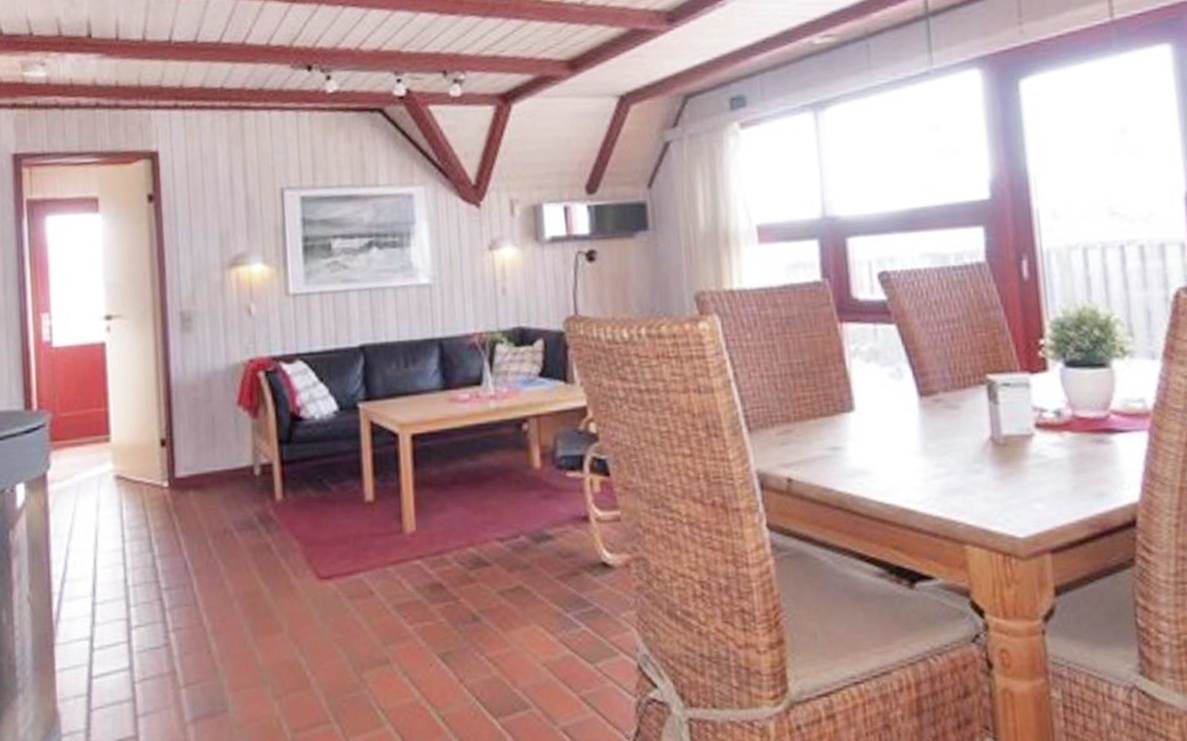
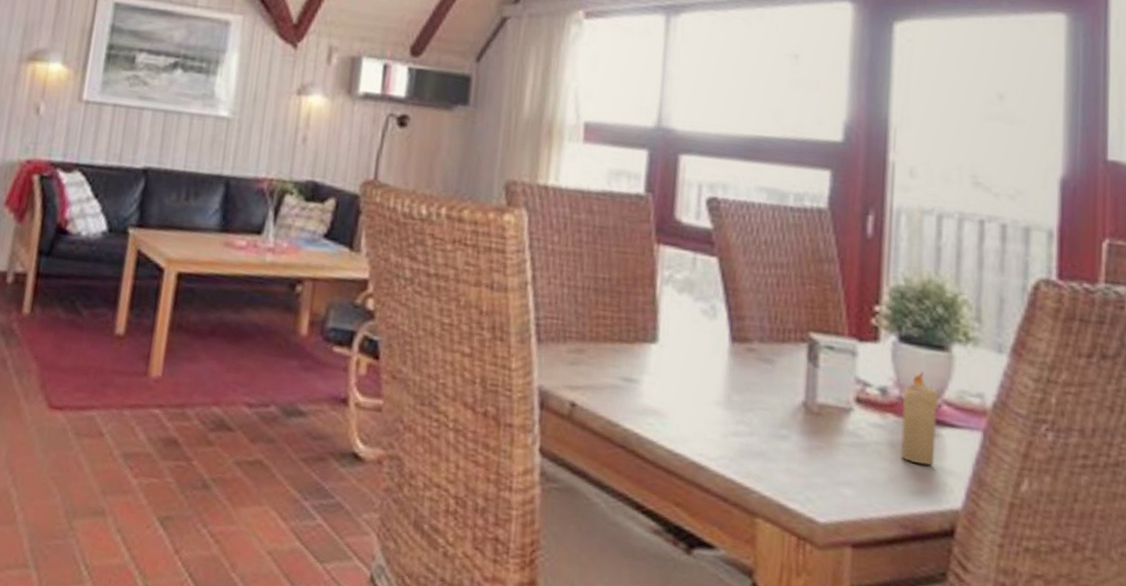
candle: none [1075,389,1111,470] -> present [899,371,939,466]

